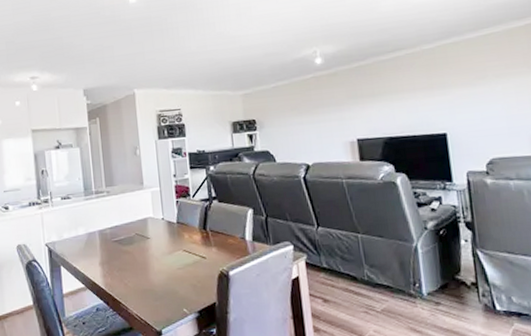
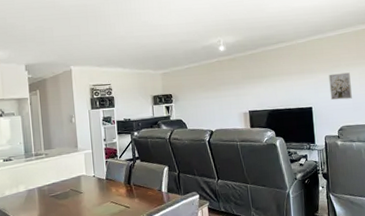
wall art: none [469,85,506,124] -> present [328,72,352,100]

